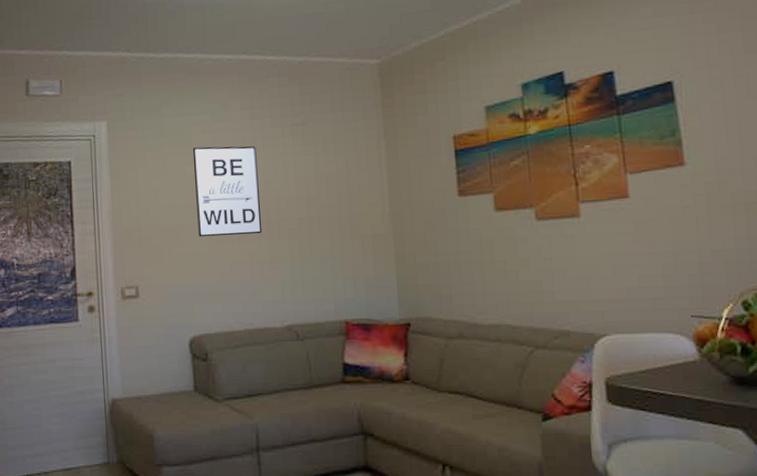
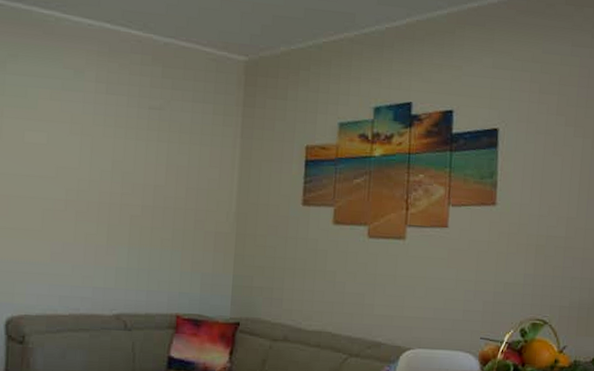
wall art: present [192,146,261,238] -> none [31,113,108,216]

